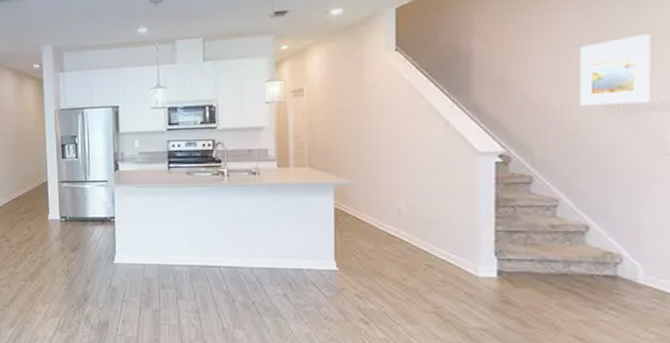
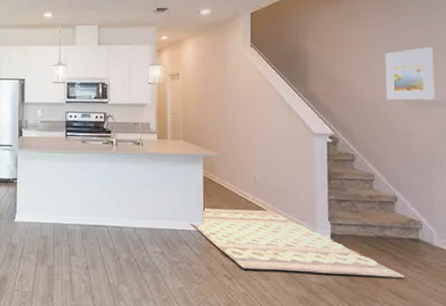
rug: none [319,245,595,322] -> present [191,208,405,278]

